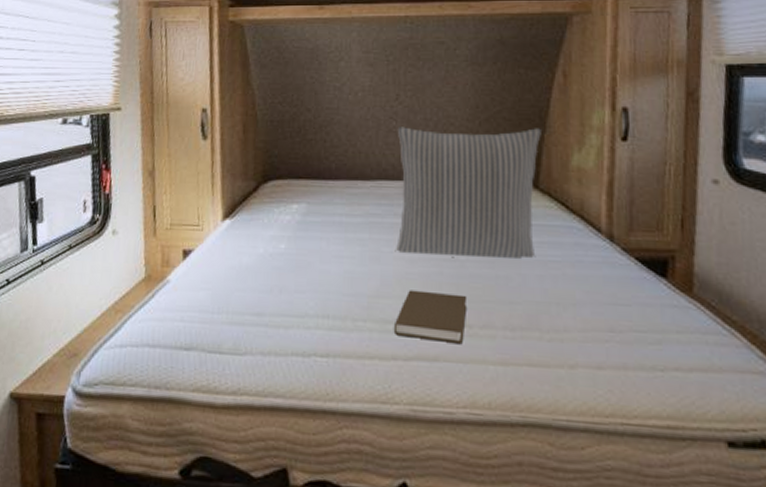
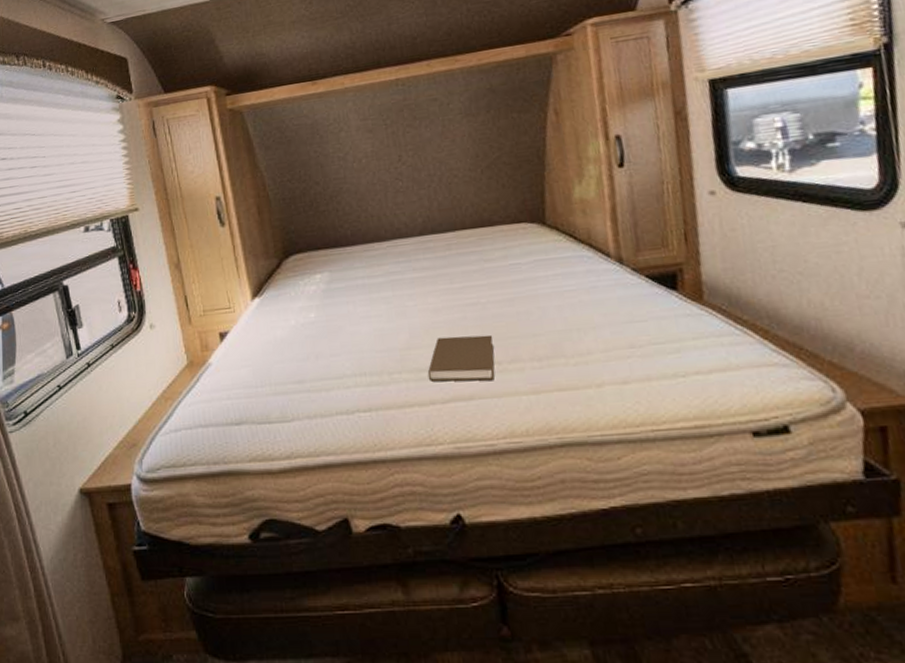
pillow: present [395,127,541,260] -> none [404,167,552,306]

